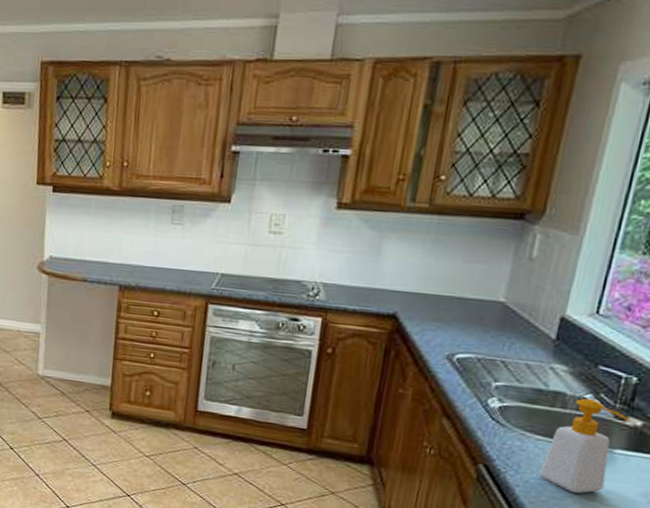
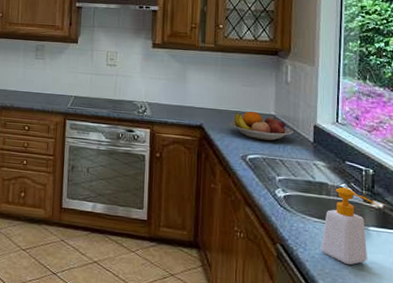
fruit bowl: none [435,296,528,336] -> present [229,111,293,141]

